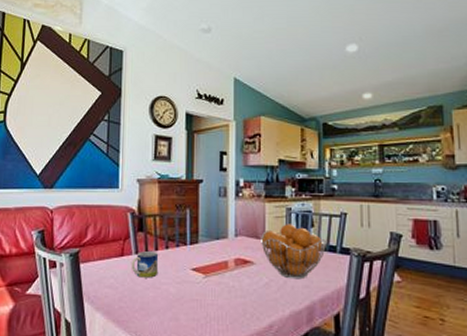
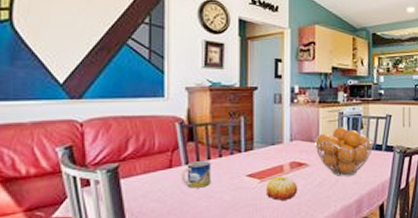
fruit: none [210,273,243,299] -> present [265,176,298,201]

